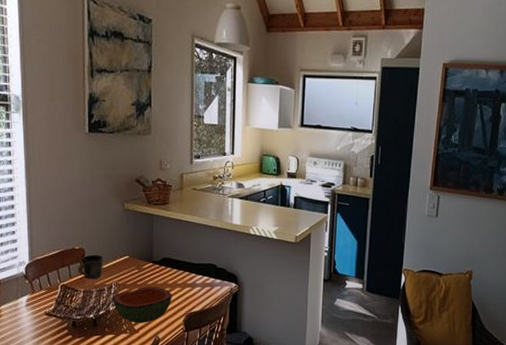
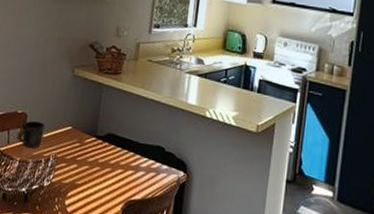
bowl: present [113,287,172,323] -> none [48,163,113,206]

